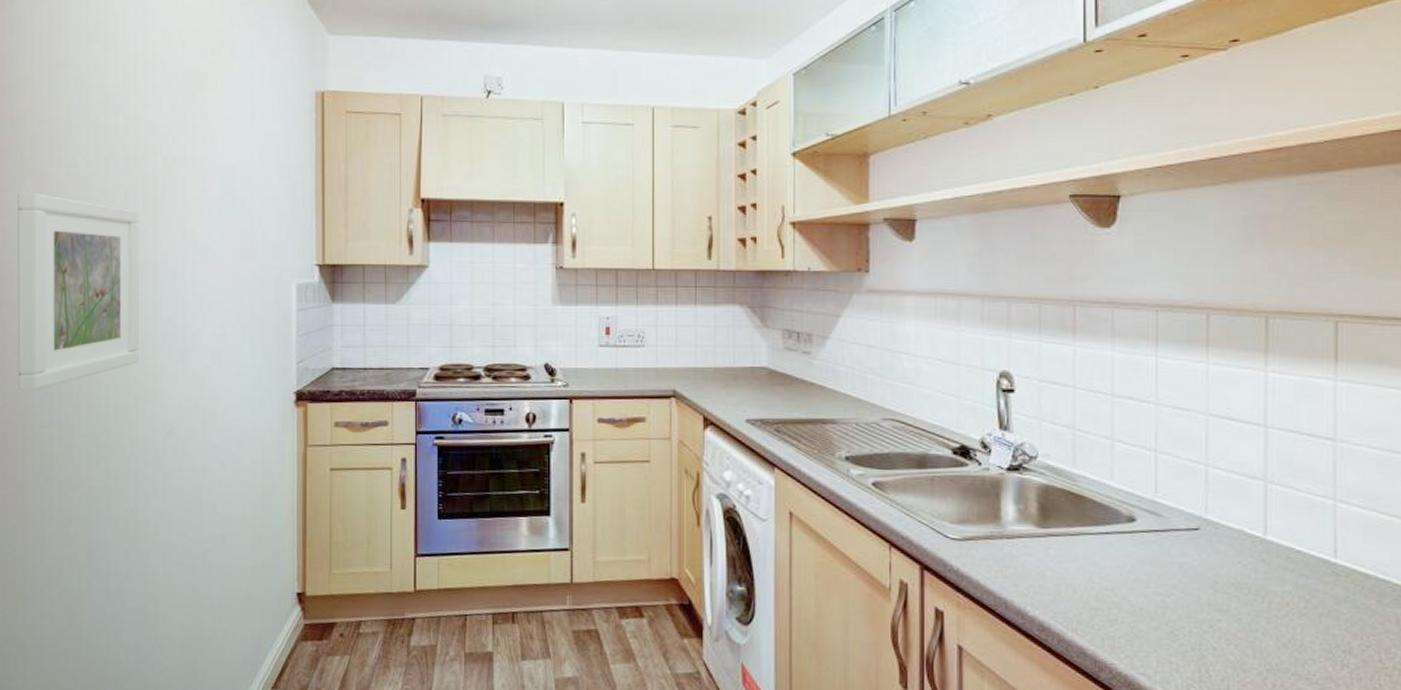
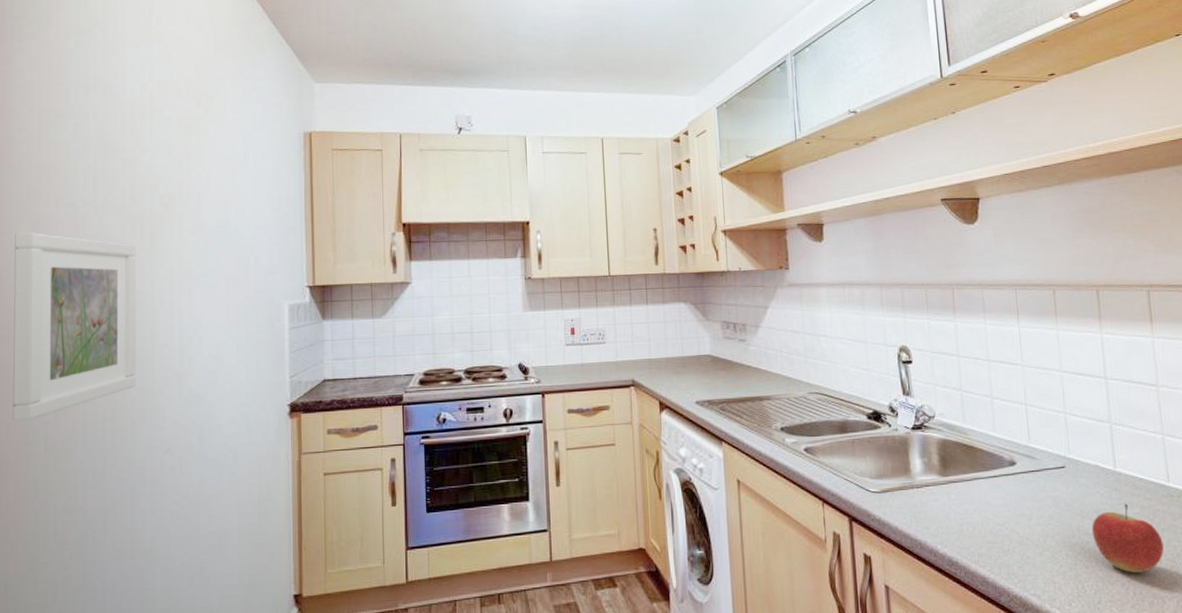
apple: none [1226,578,1319,662] -> present [1091,503,1164,573]

